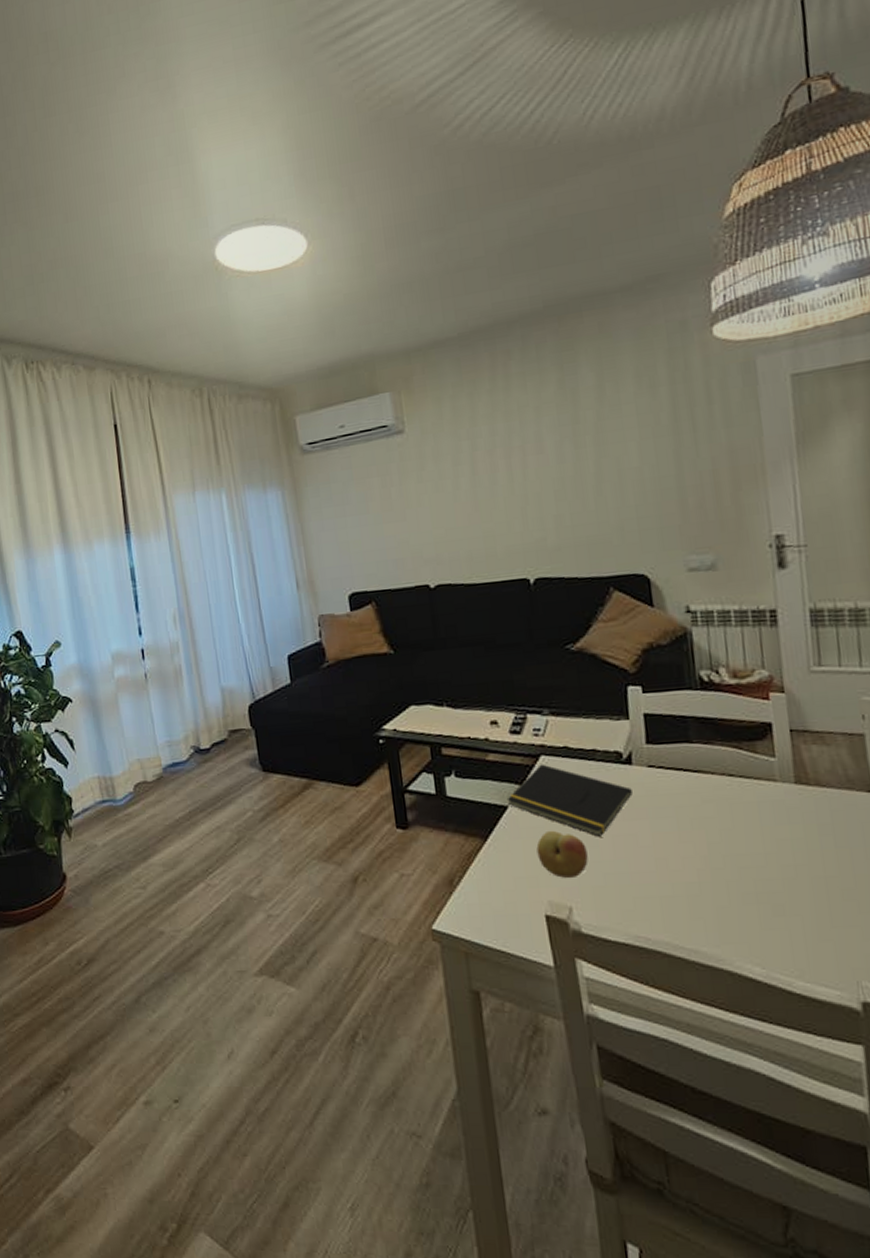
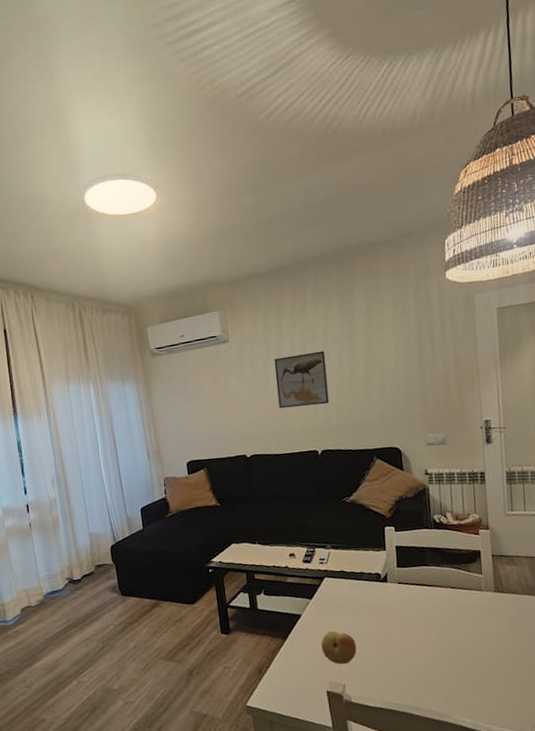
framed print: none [466,441,545,522] -> present [274,350,329,409]
notepad: present [506,764,633,837] -> none [300,584,387,634]

